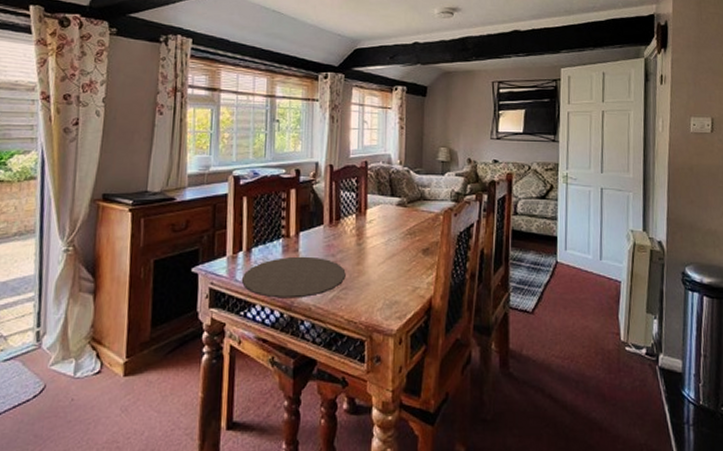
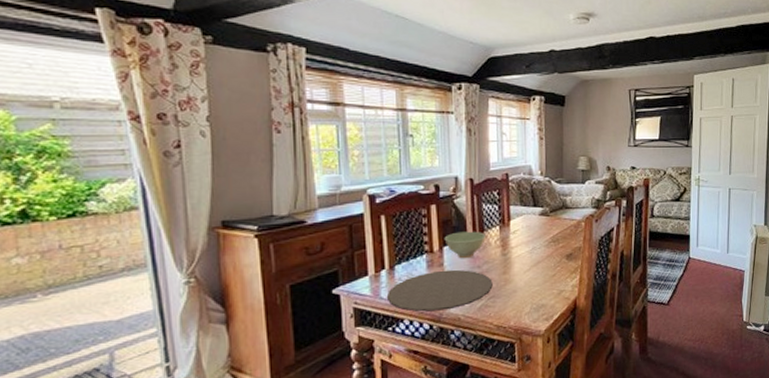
bowl: none [301,217,342,246] -> present [444,231,486,259]

